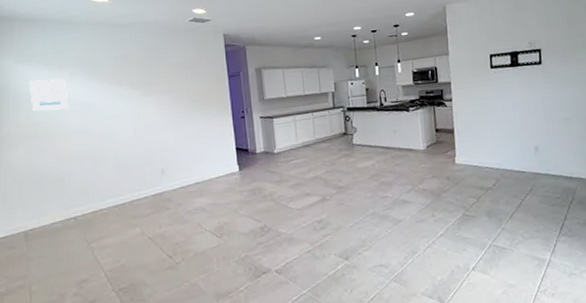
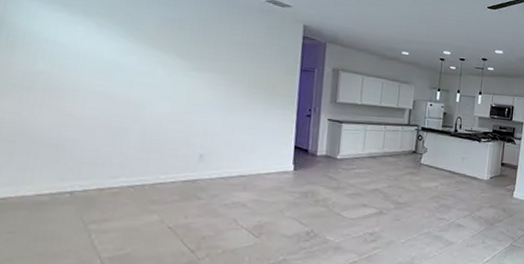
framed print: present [29,79,69,112] -> none [33,20,90,64]

